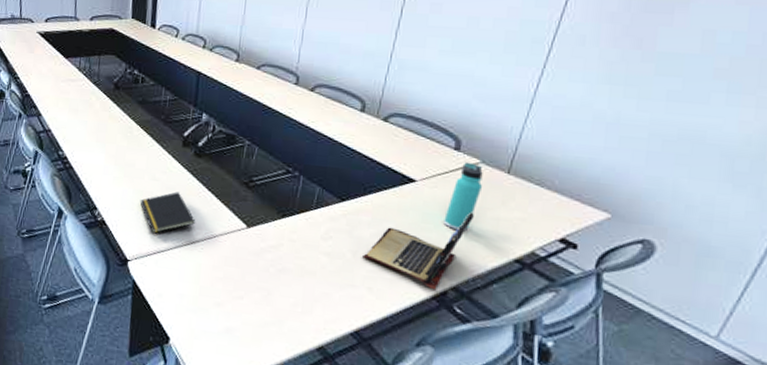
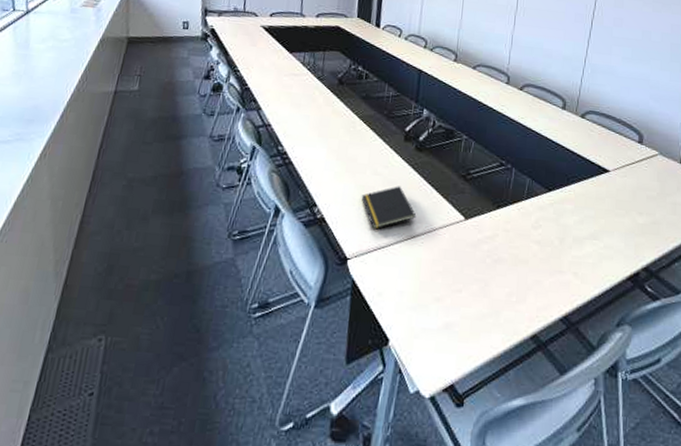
laptop: present [362,212,474,290] -> none [568,198,656,272]
thermos bottle: present [443,162,483,231] -> none [633,154,661,215]

